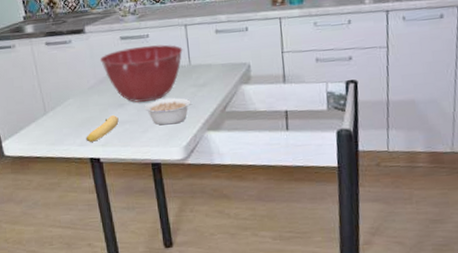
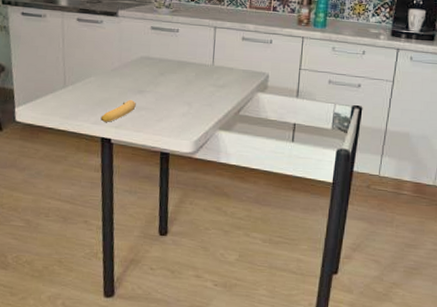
mixing bowl: present [99,44,183,102] -> none [127,39,209,93]
legume: present [144,98,193,125] -> none [162,93,209,119]

